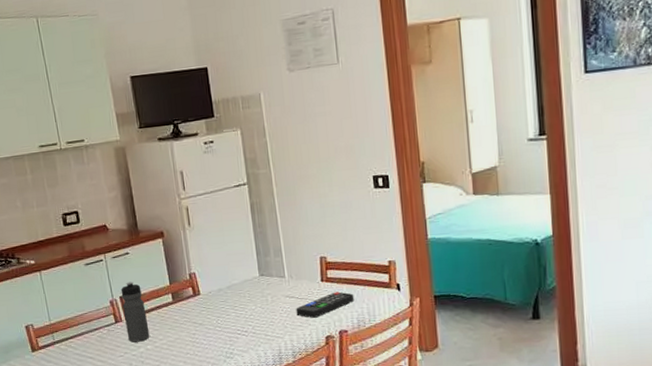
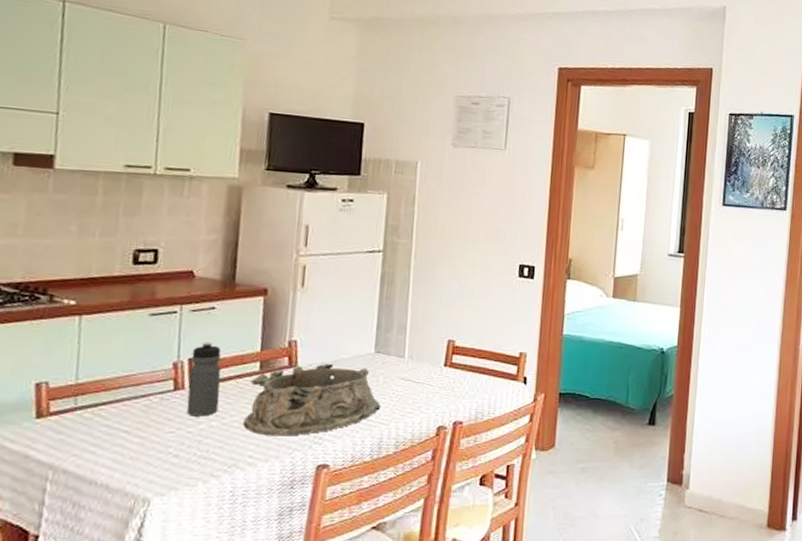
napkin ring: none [168,289,274,354] -> present [243,363,381,436]
remote control: present [296,292,355,318] -> none [409,379,477,405]

